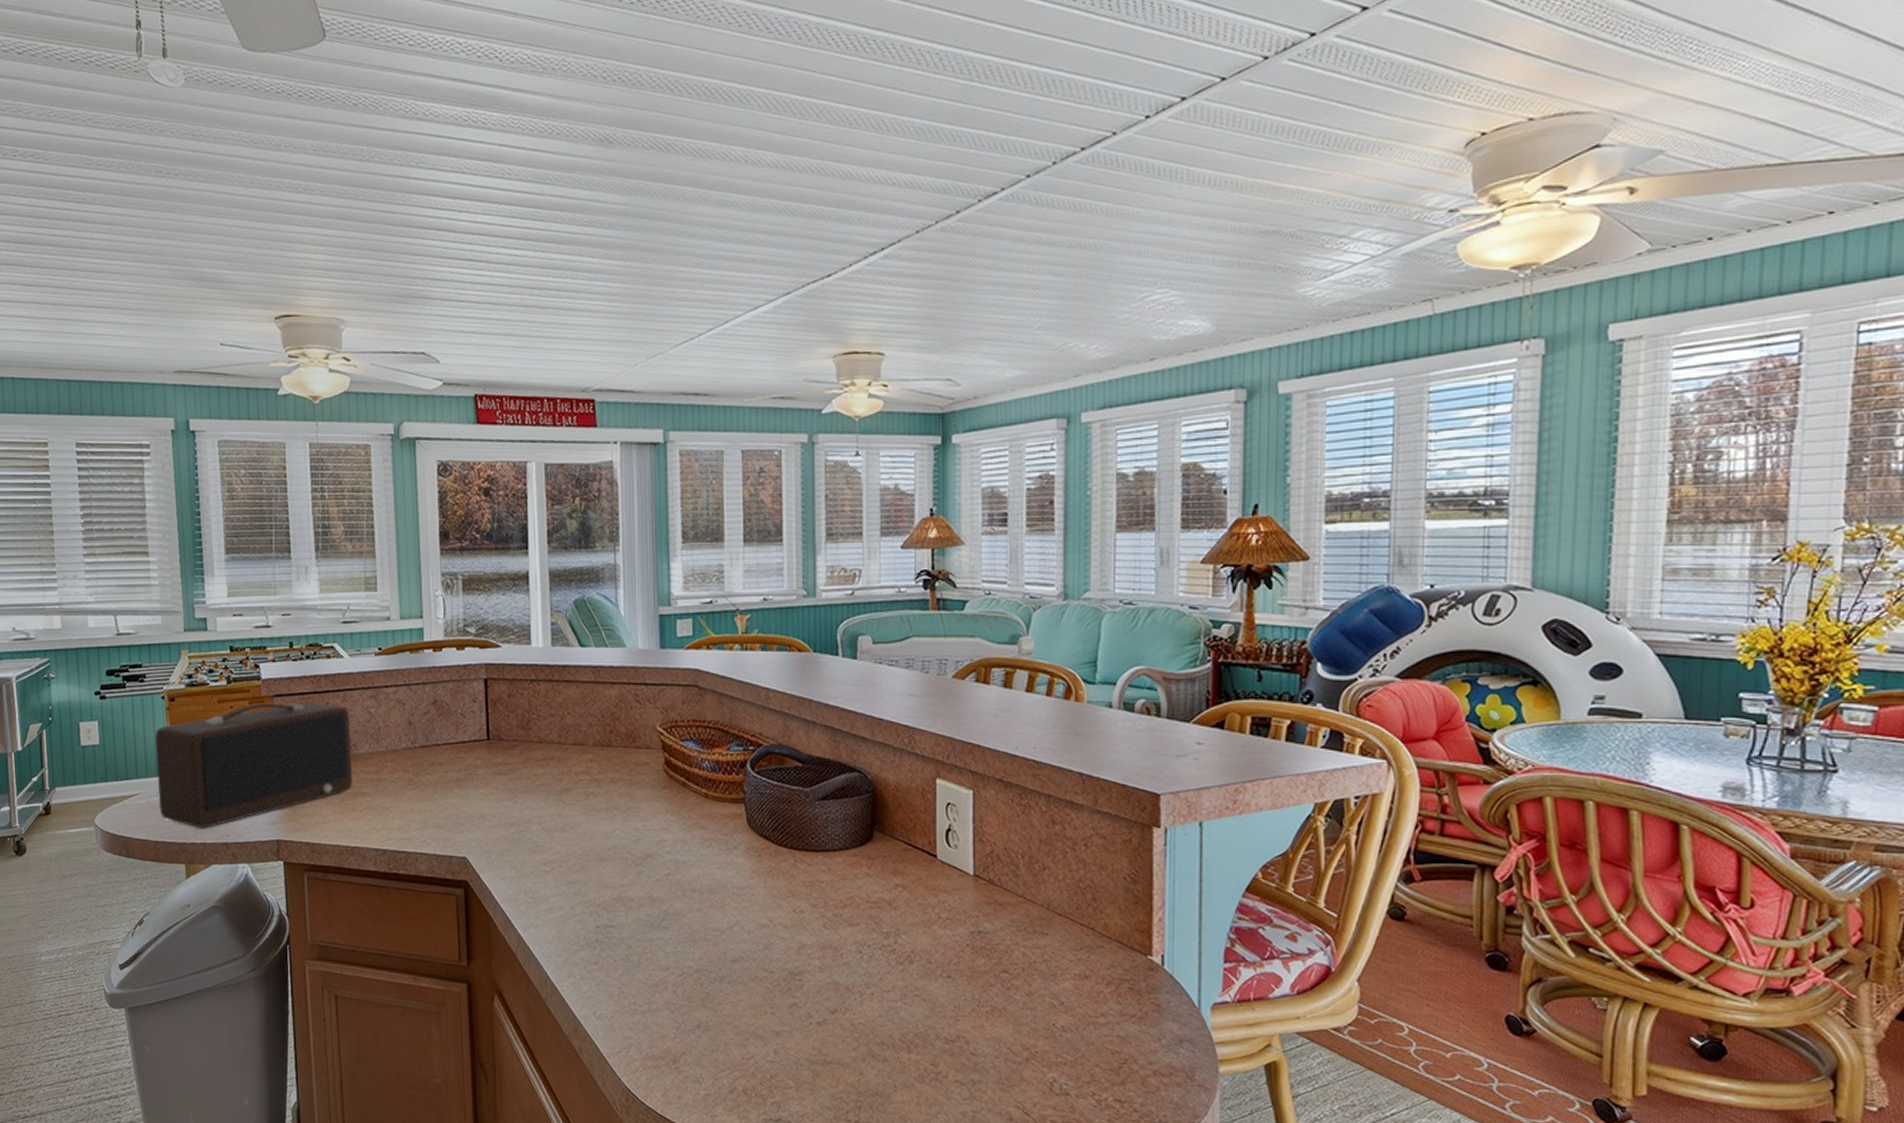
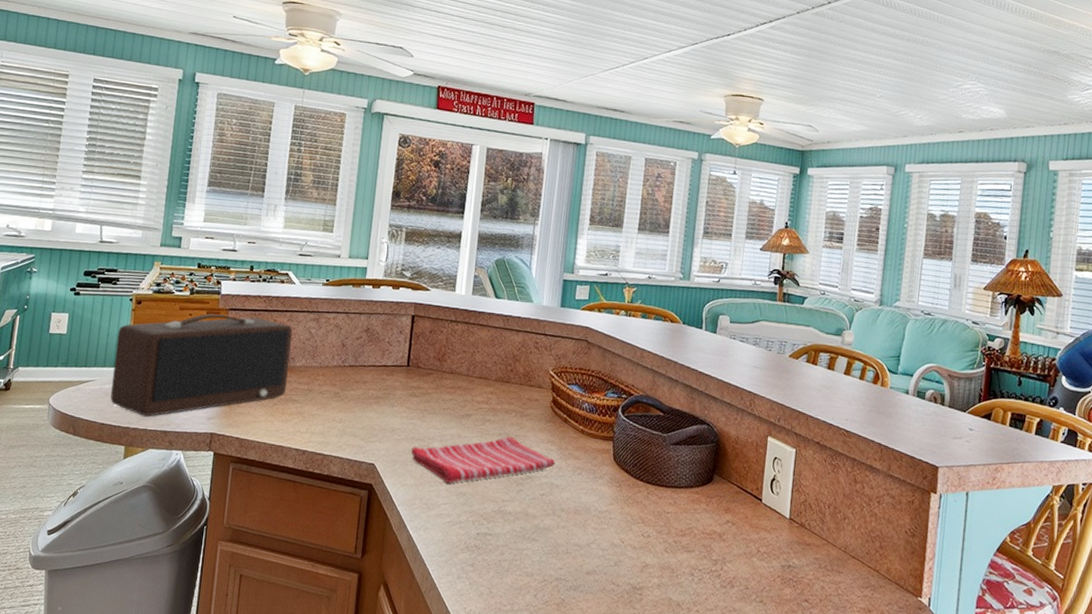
dish towel: none [505,809,679,871] -> present [410,436,556,483]

